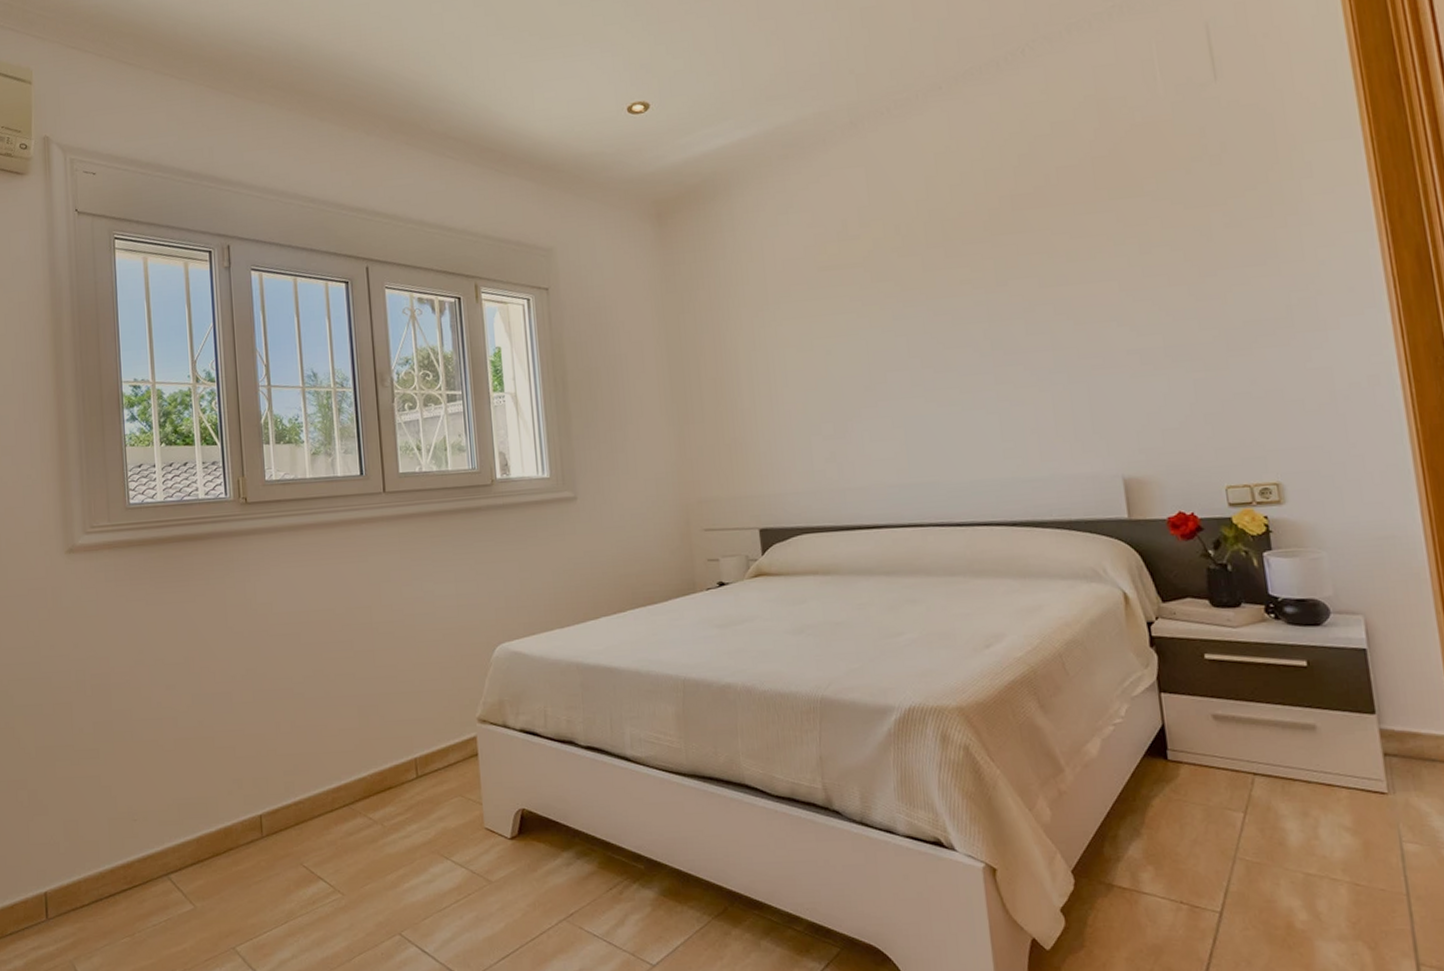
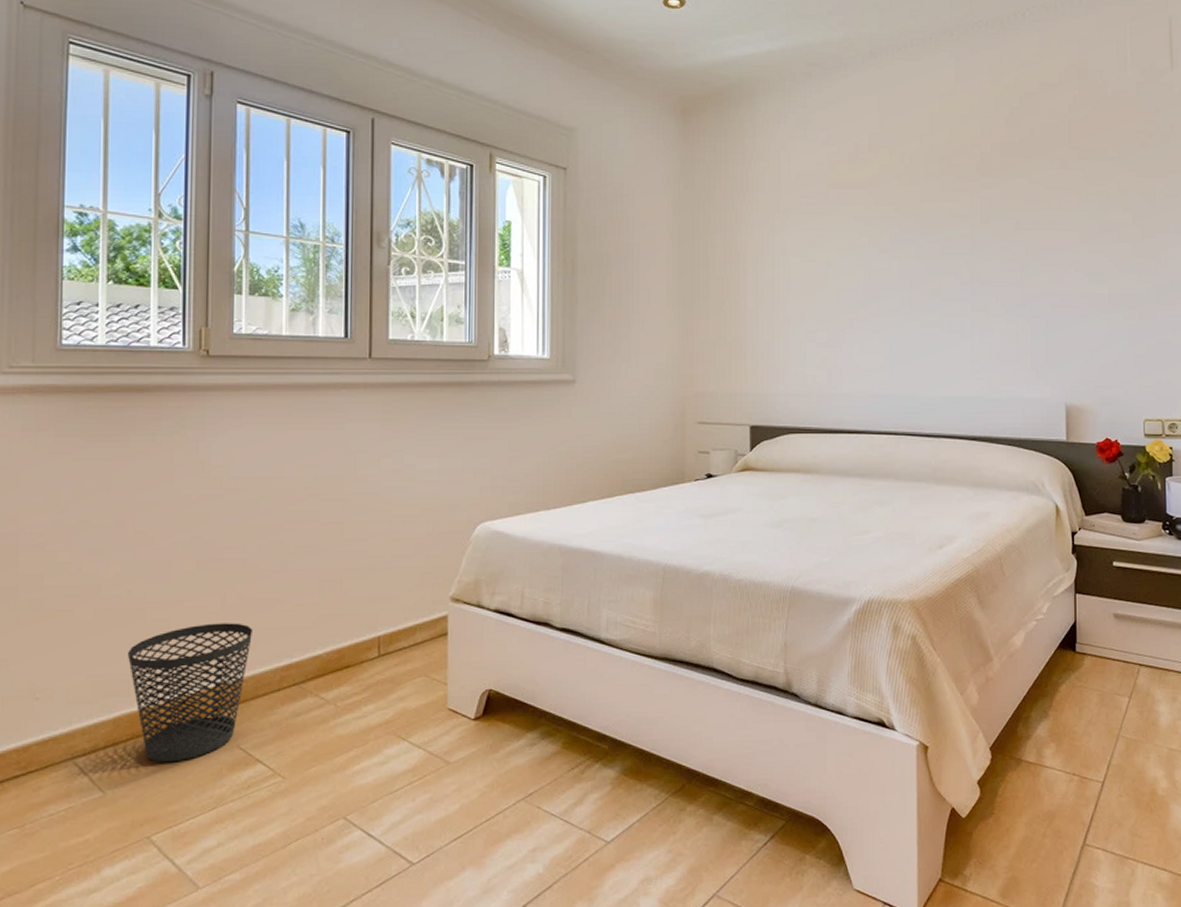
wastebasket: none [204,748,305,879] -> present [128,623,252,763]

